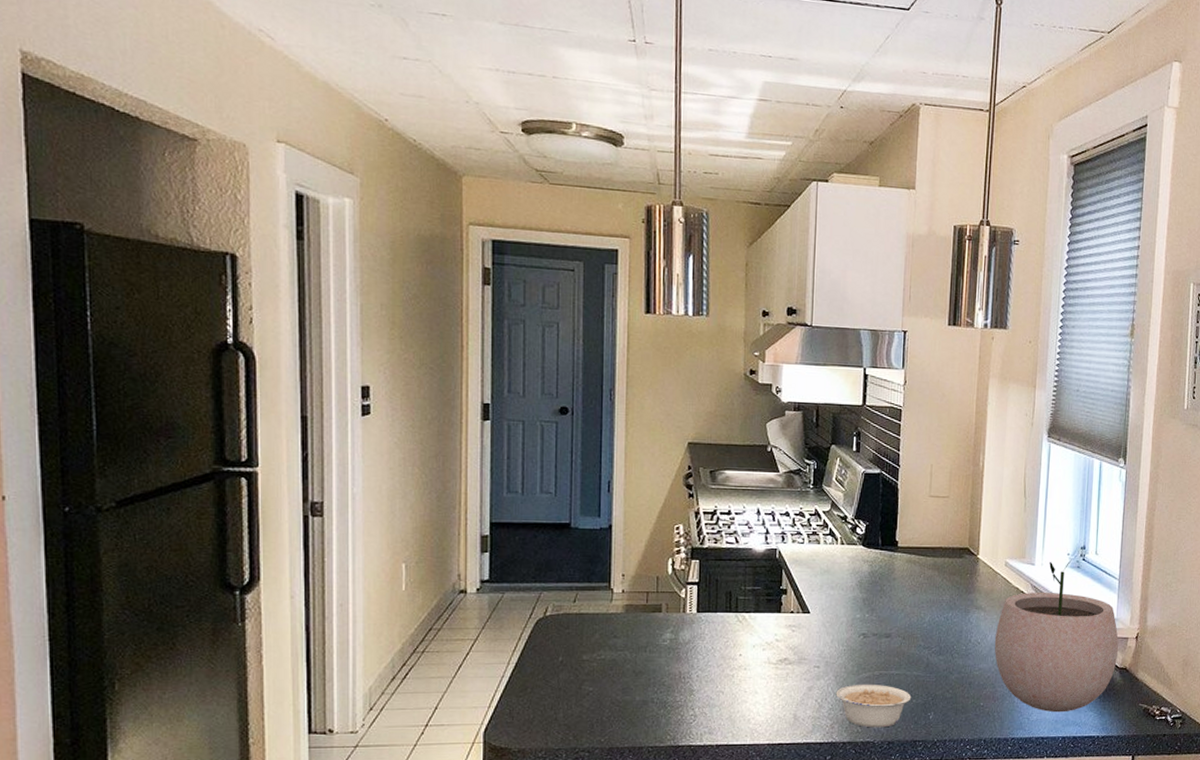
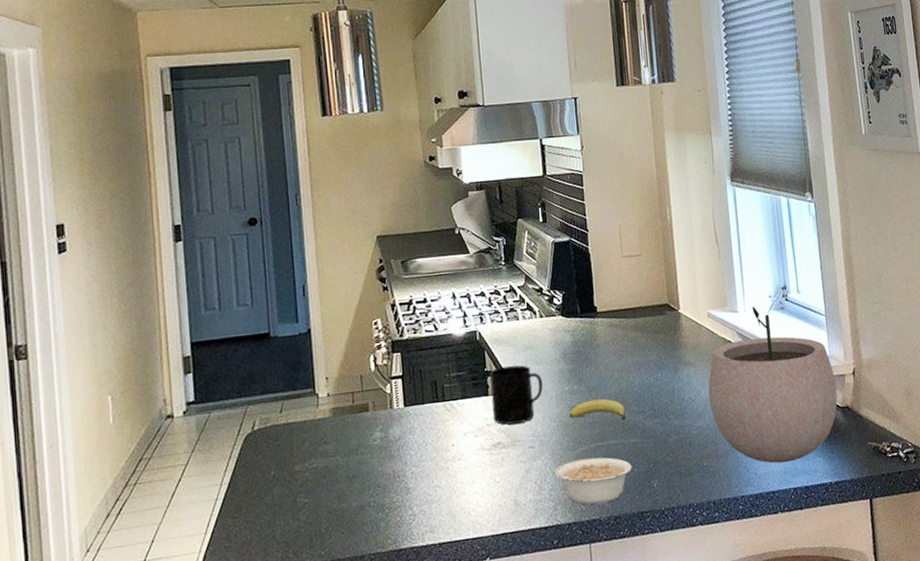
mug: none [783,586,836,643] -> present [489,365,543,425]
fruit: none [857,630,913,654] -> present [569,398,627,421]

